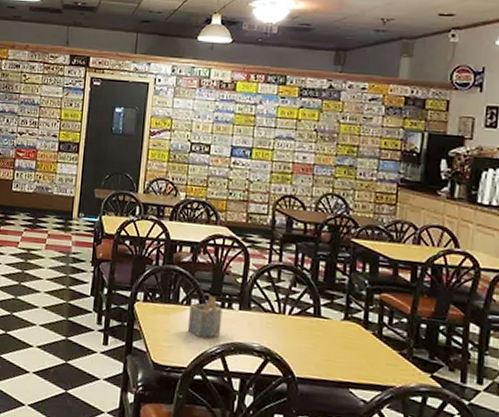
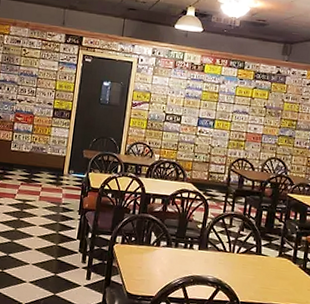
napkin holder: present [187,294,223,338] -> none [156,238,185,273]

